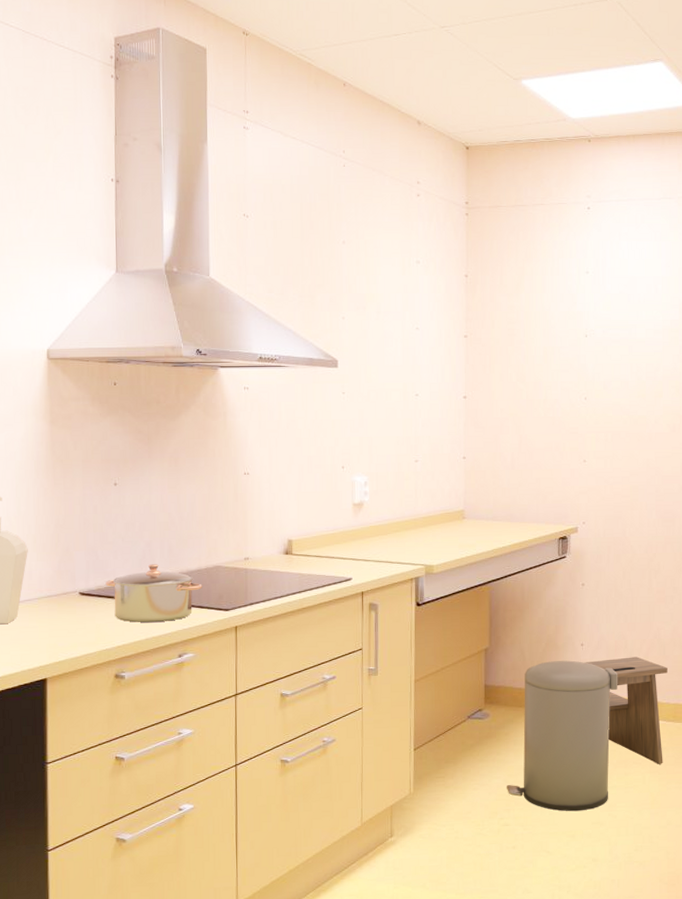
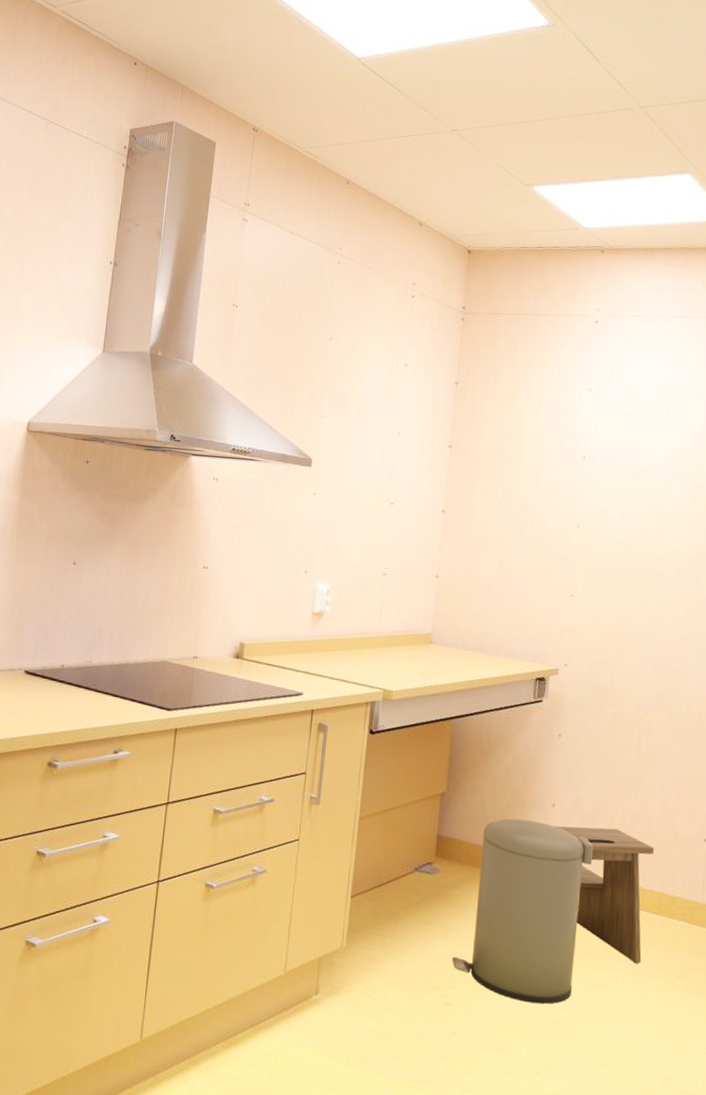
cooking pot: present [105,564,202,623] -> none [51,650,147,714]

